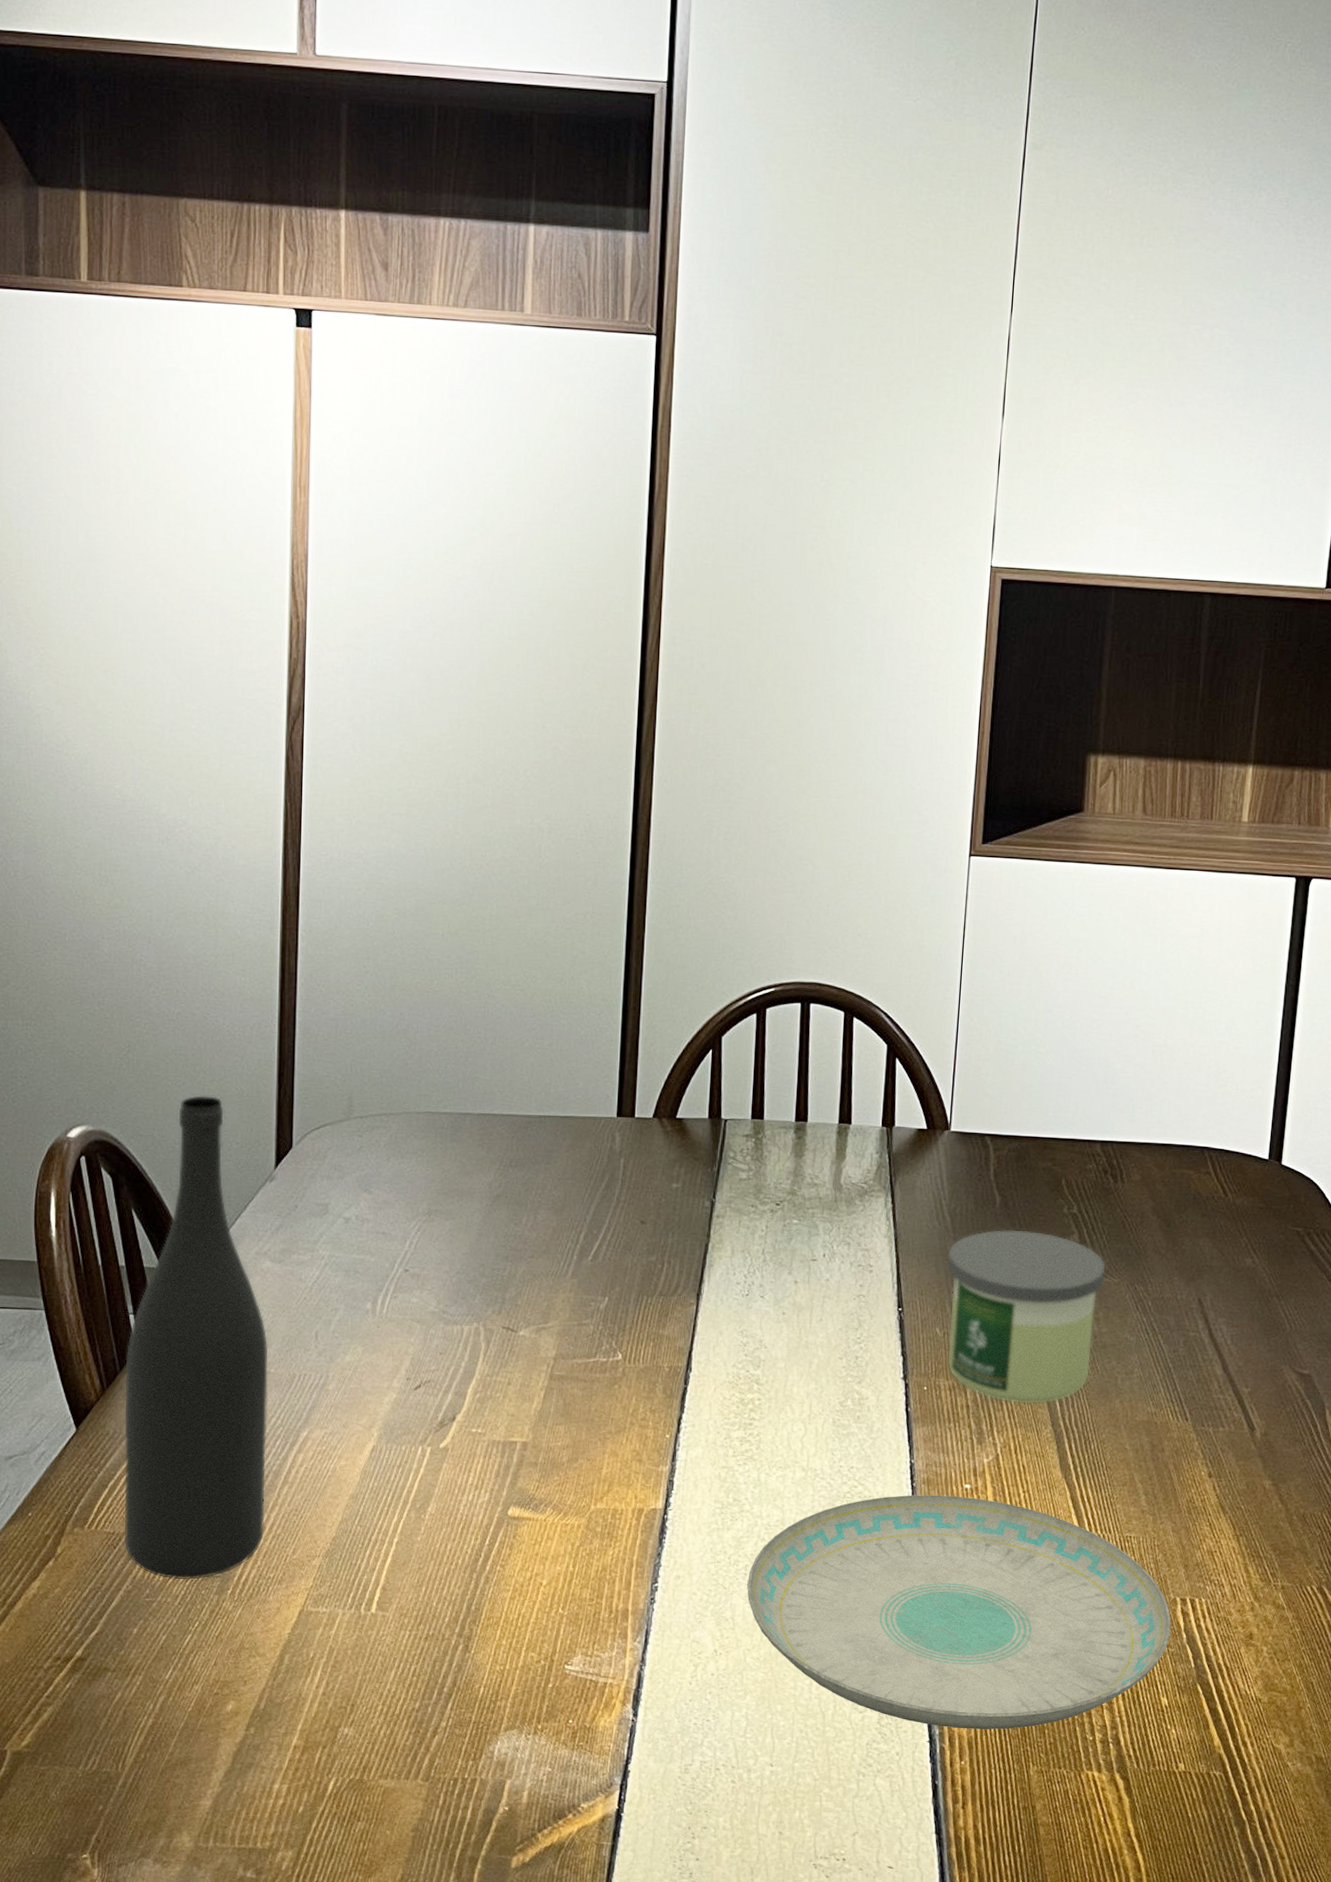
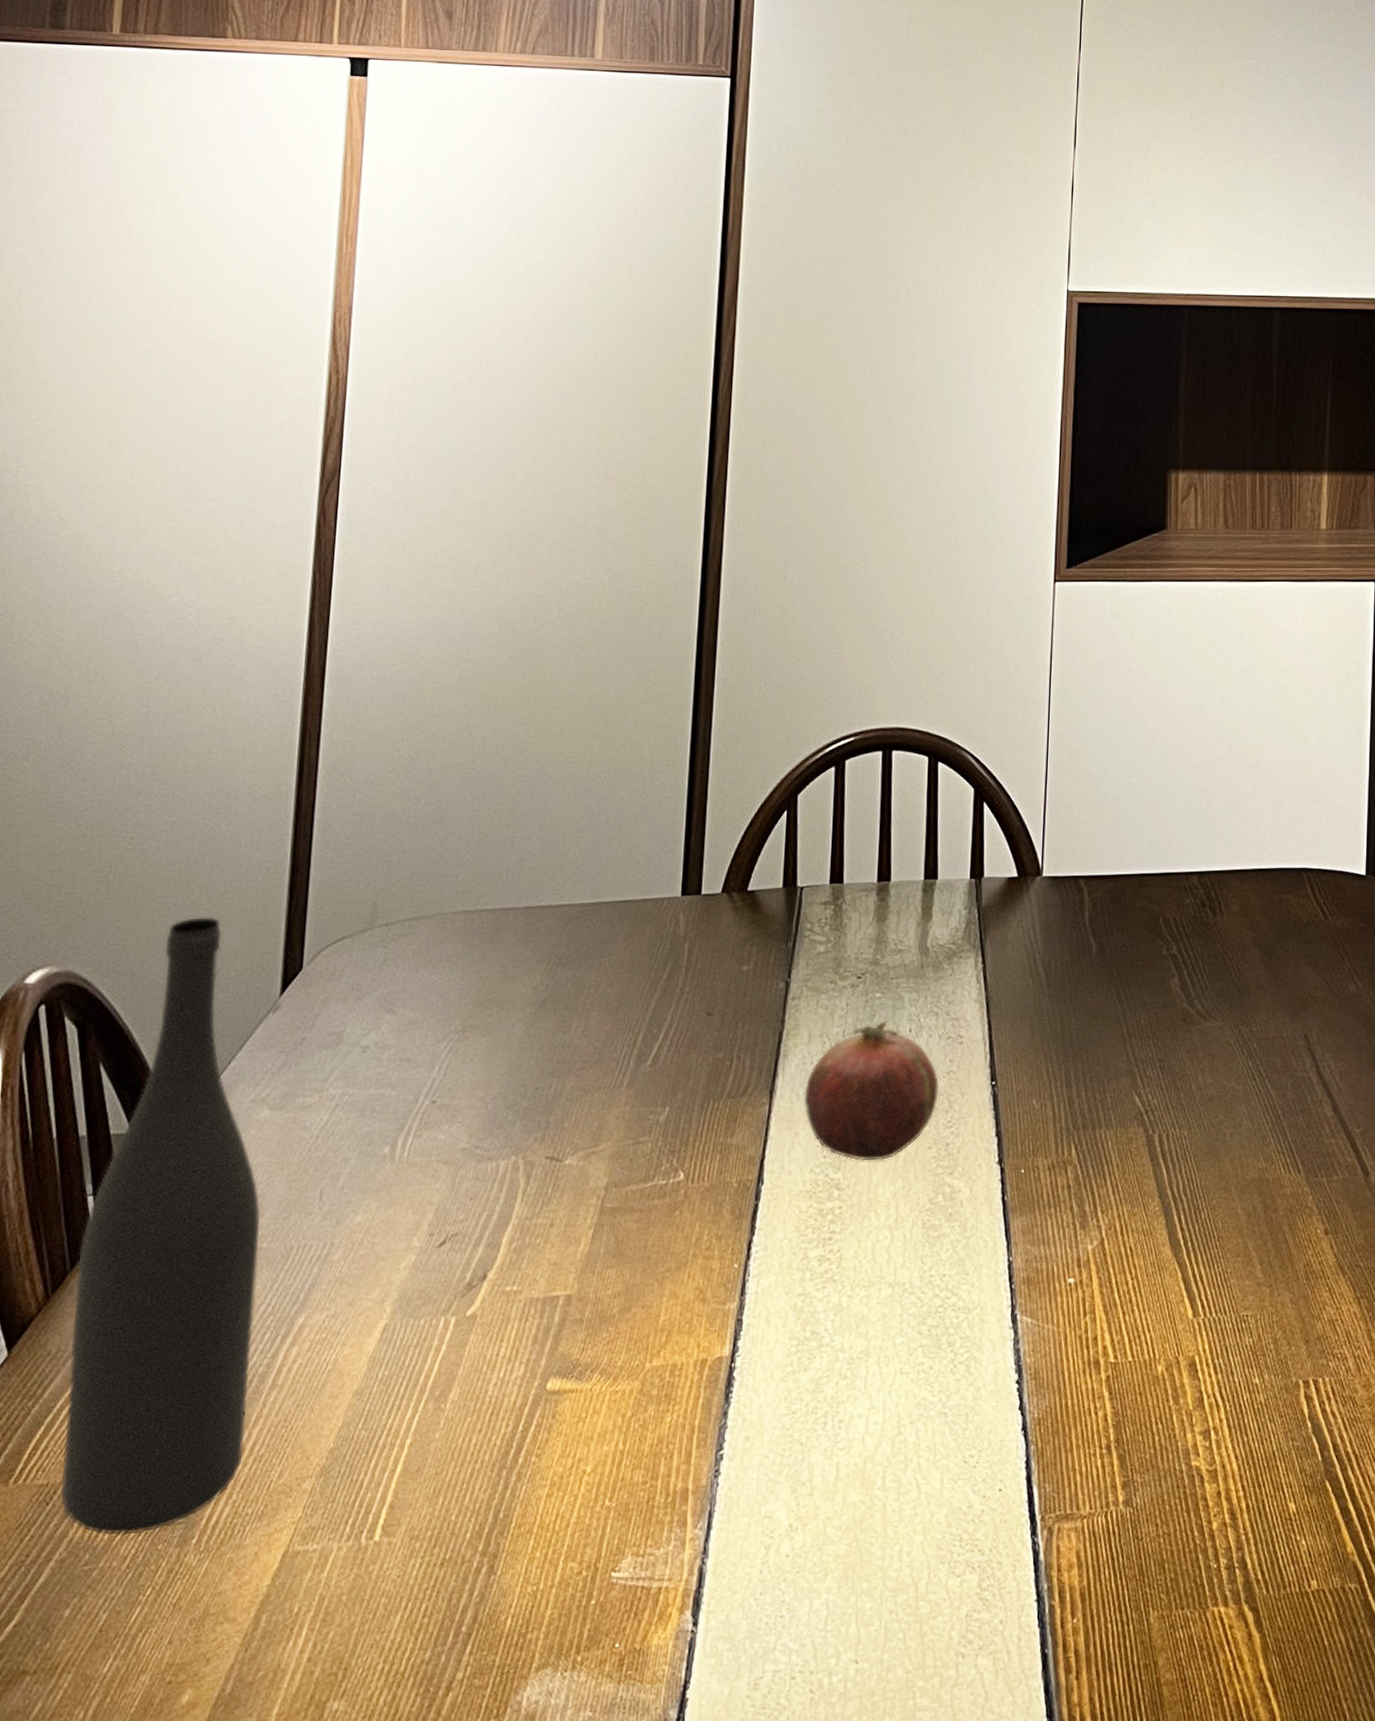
fruit: none [727,1244,850,1364] -> present [804,1020,939,1162]
plate: present [747,1494,1172,1730] -> none [827,1293,1295,1580]
candle: present [947,1229,1106,1404] -> none [1043,978,1208,1177]

